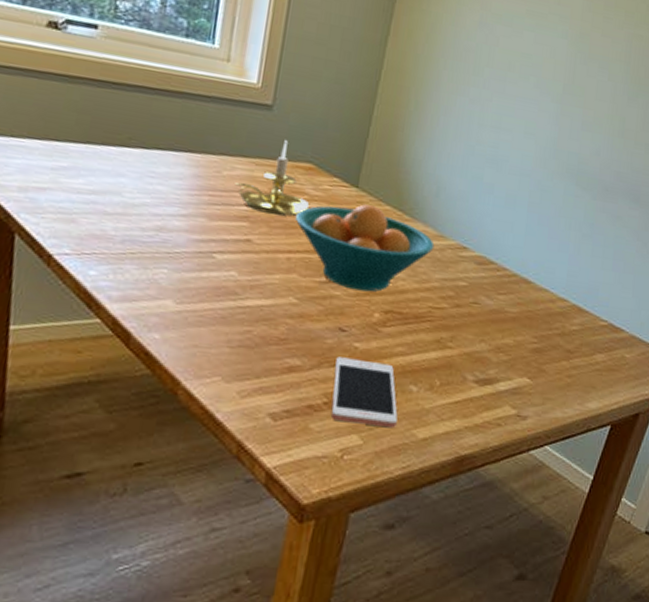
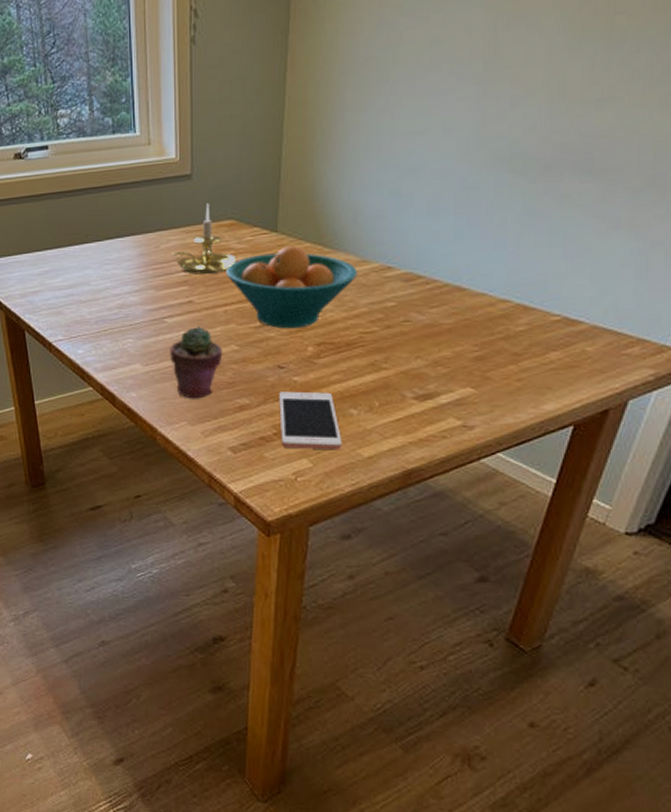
potted succulent: none [212,269,279,352] -> present [170,326,223,399]

